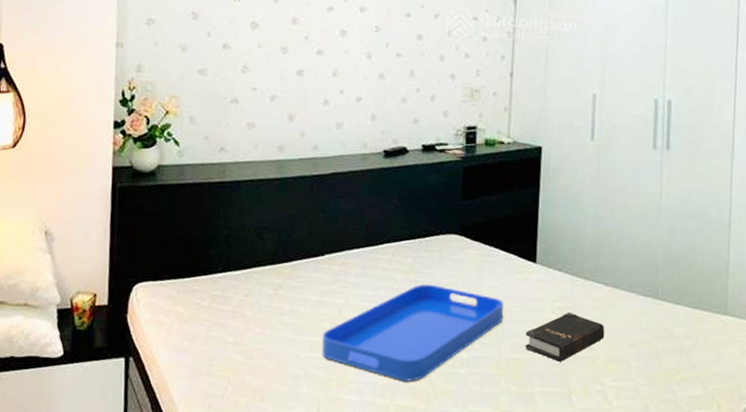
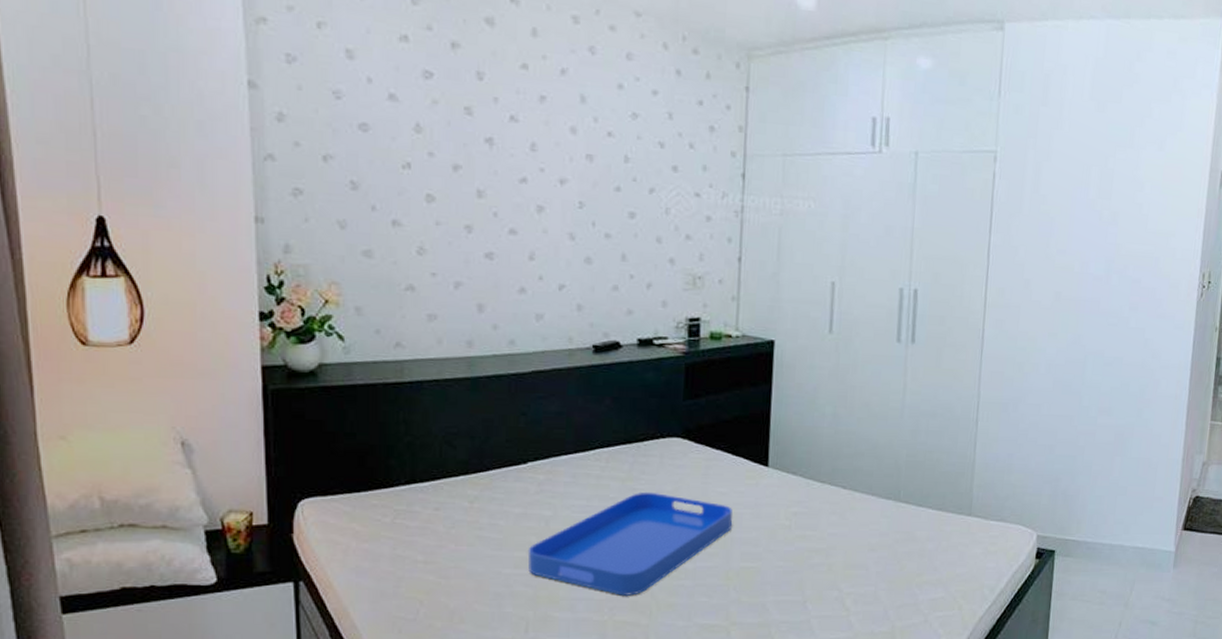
hardback book: present [525,311,605,362] -> none [757,517,843,569]

